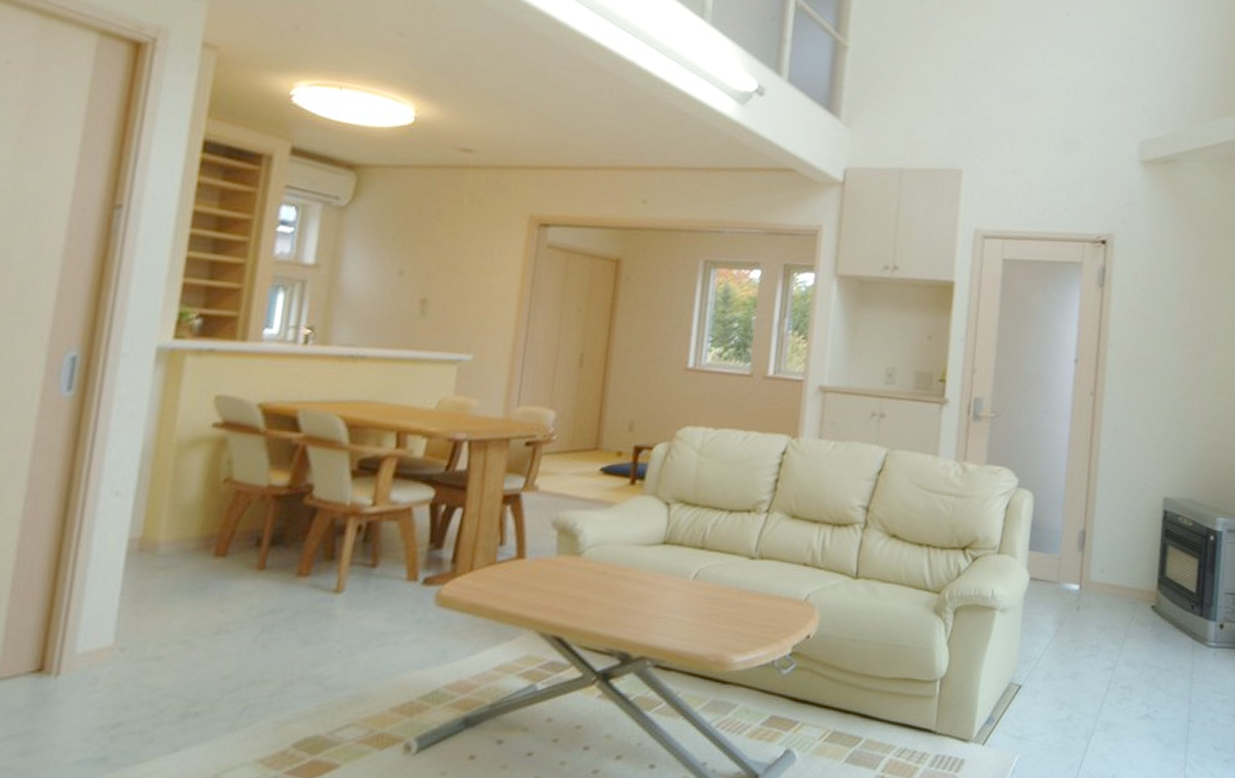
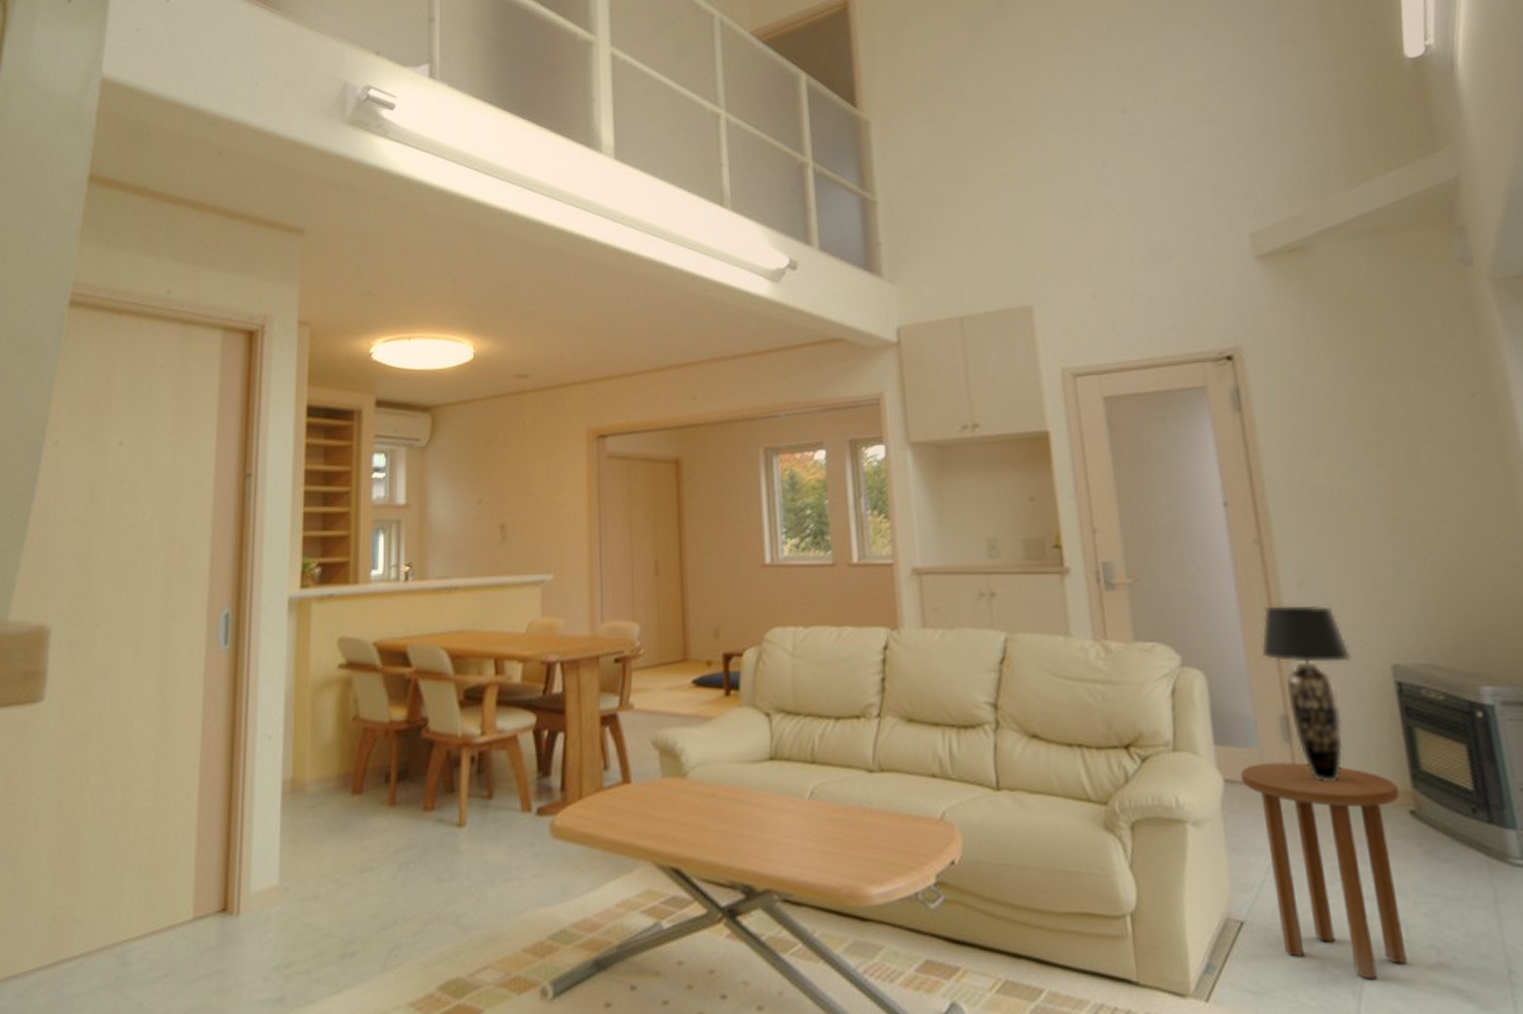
side table: none [1042,566,1148,728] -> present [1240,762,1408,980]
table lamp: none [1076,445,1139,582] -> present [1260,605,1352,781]

